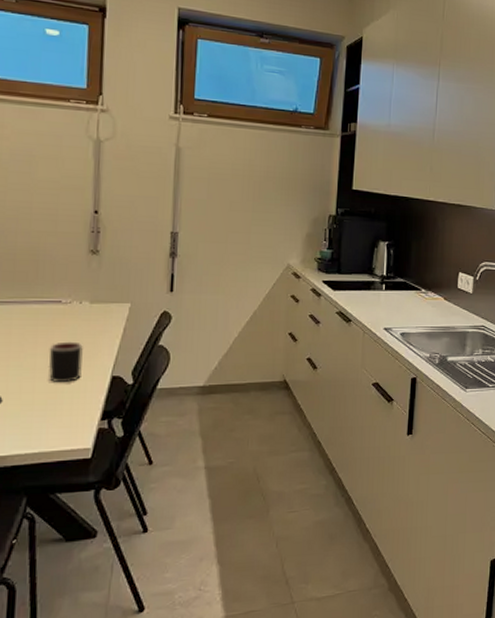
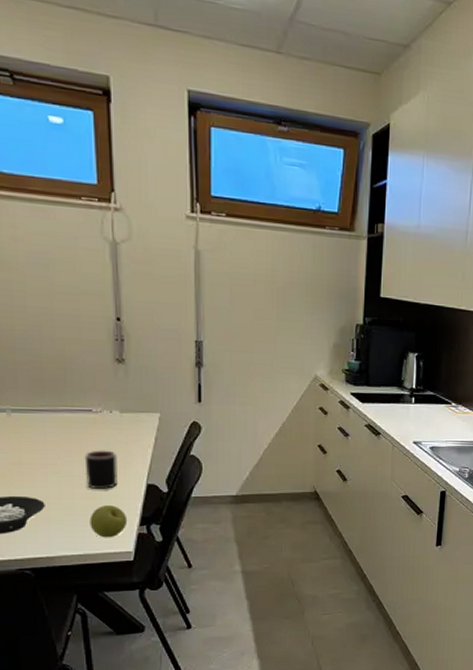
apple: none [48,399,89,434] -> present [89,505,128,538]

